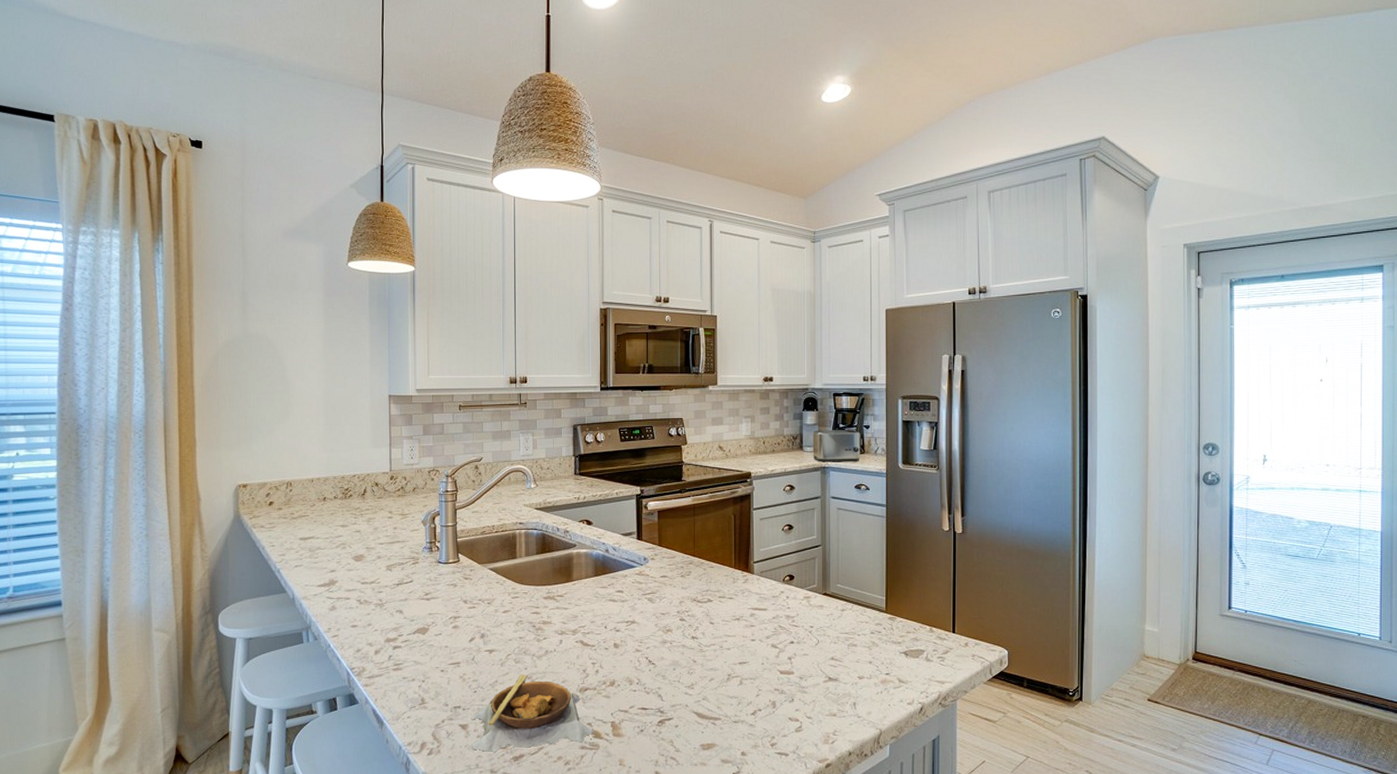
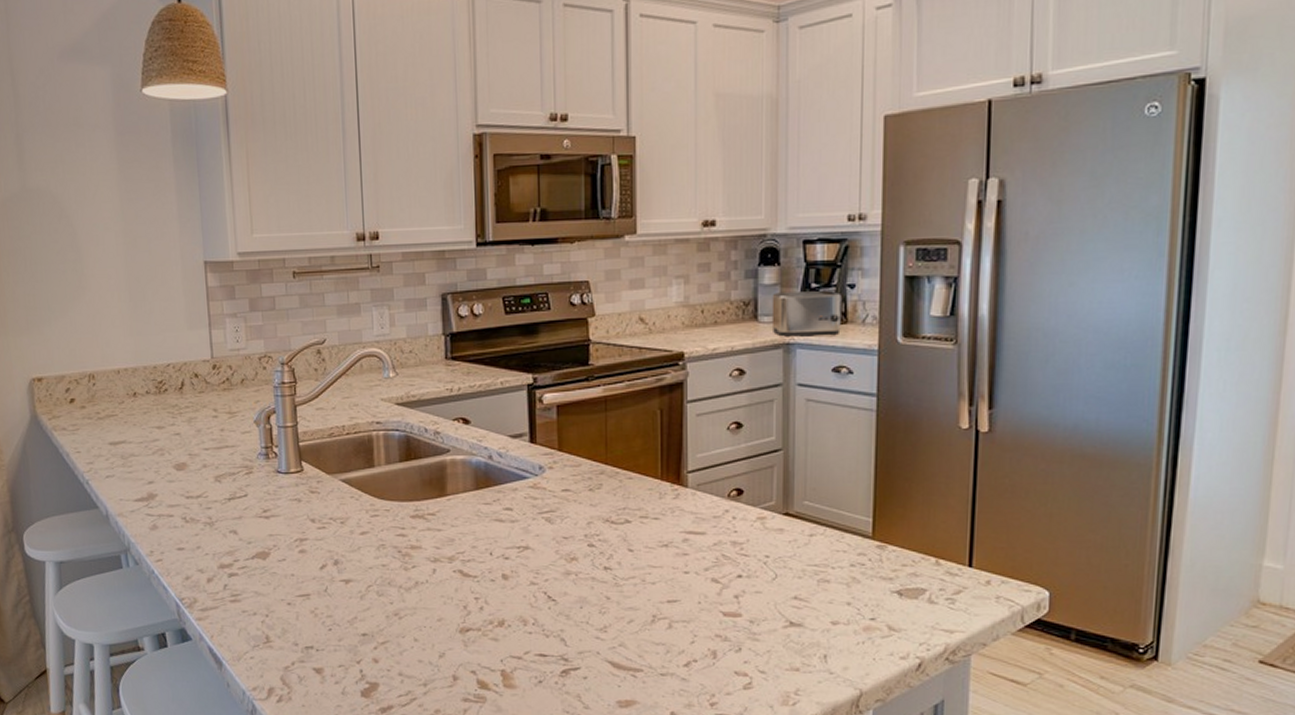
soup bowl: present [468,675,594,752] -> none [324,610,479,701]

